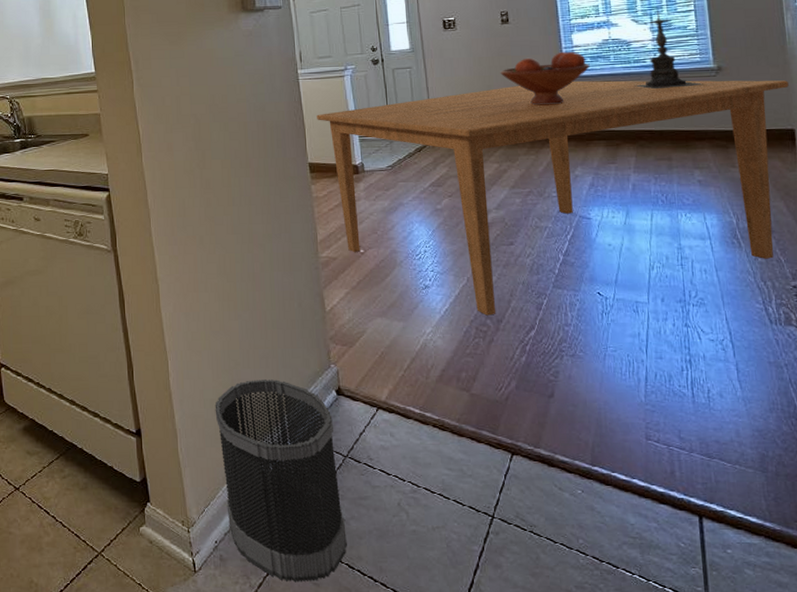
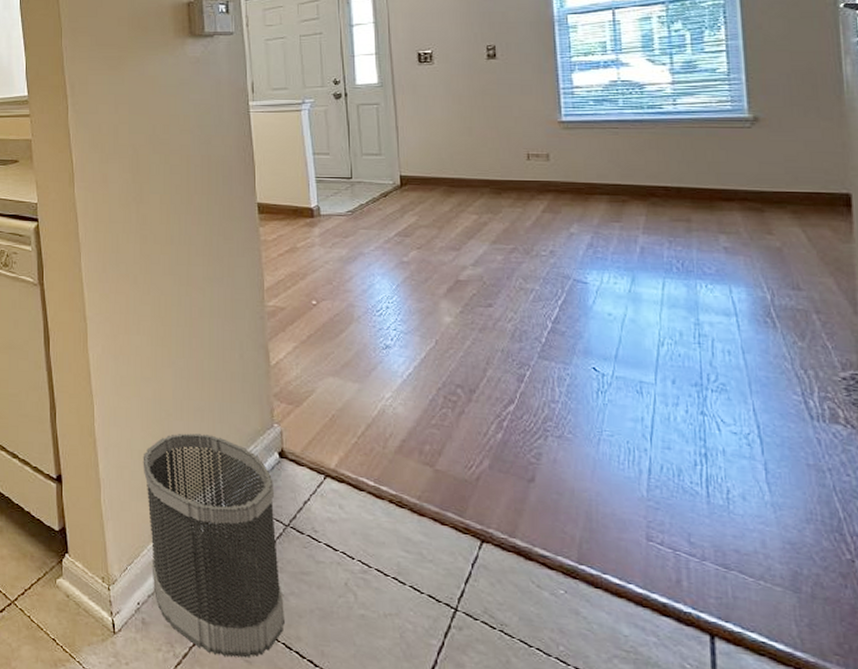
dining table: present [317,80,789,316] -> none [268,126,845,384]
fruit bowl: present [500,51,590,106] -> none [484,92,593,152]
candle holder: present [634,10,704,90] -> none [646,49,736,140]

